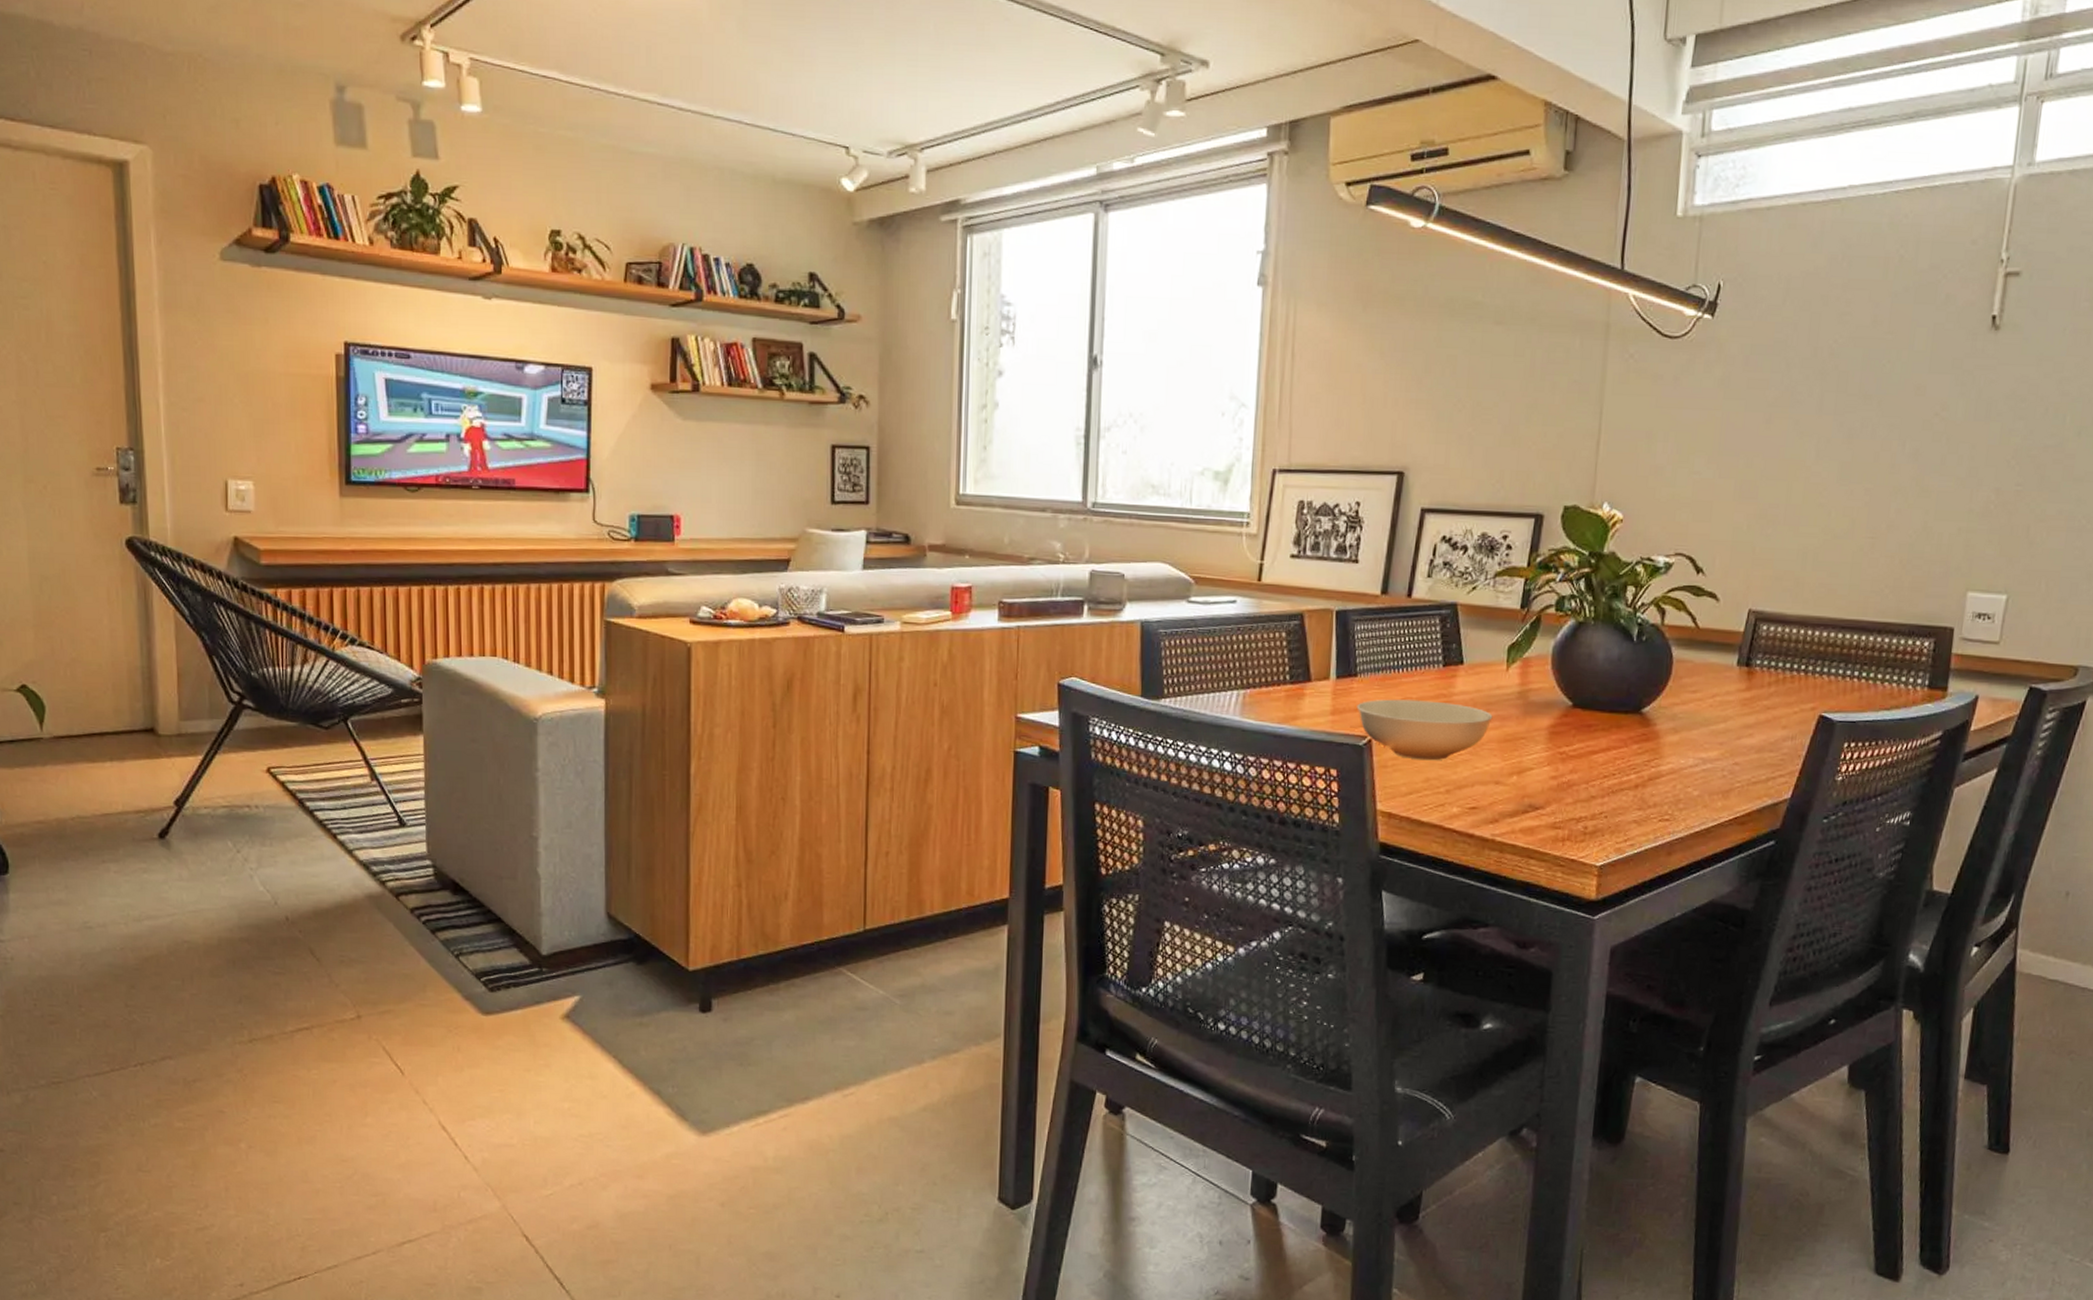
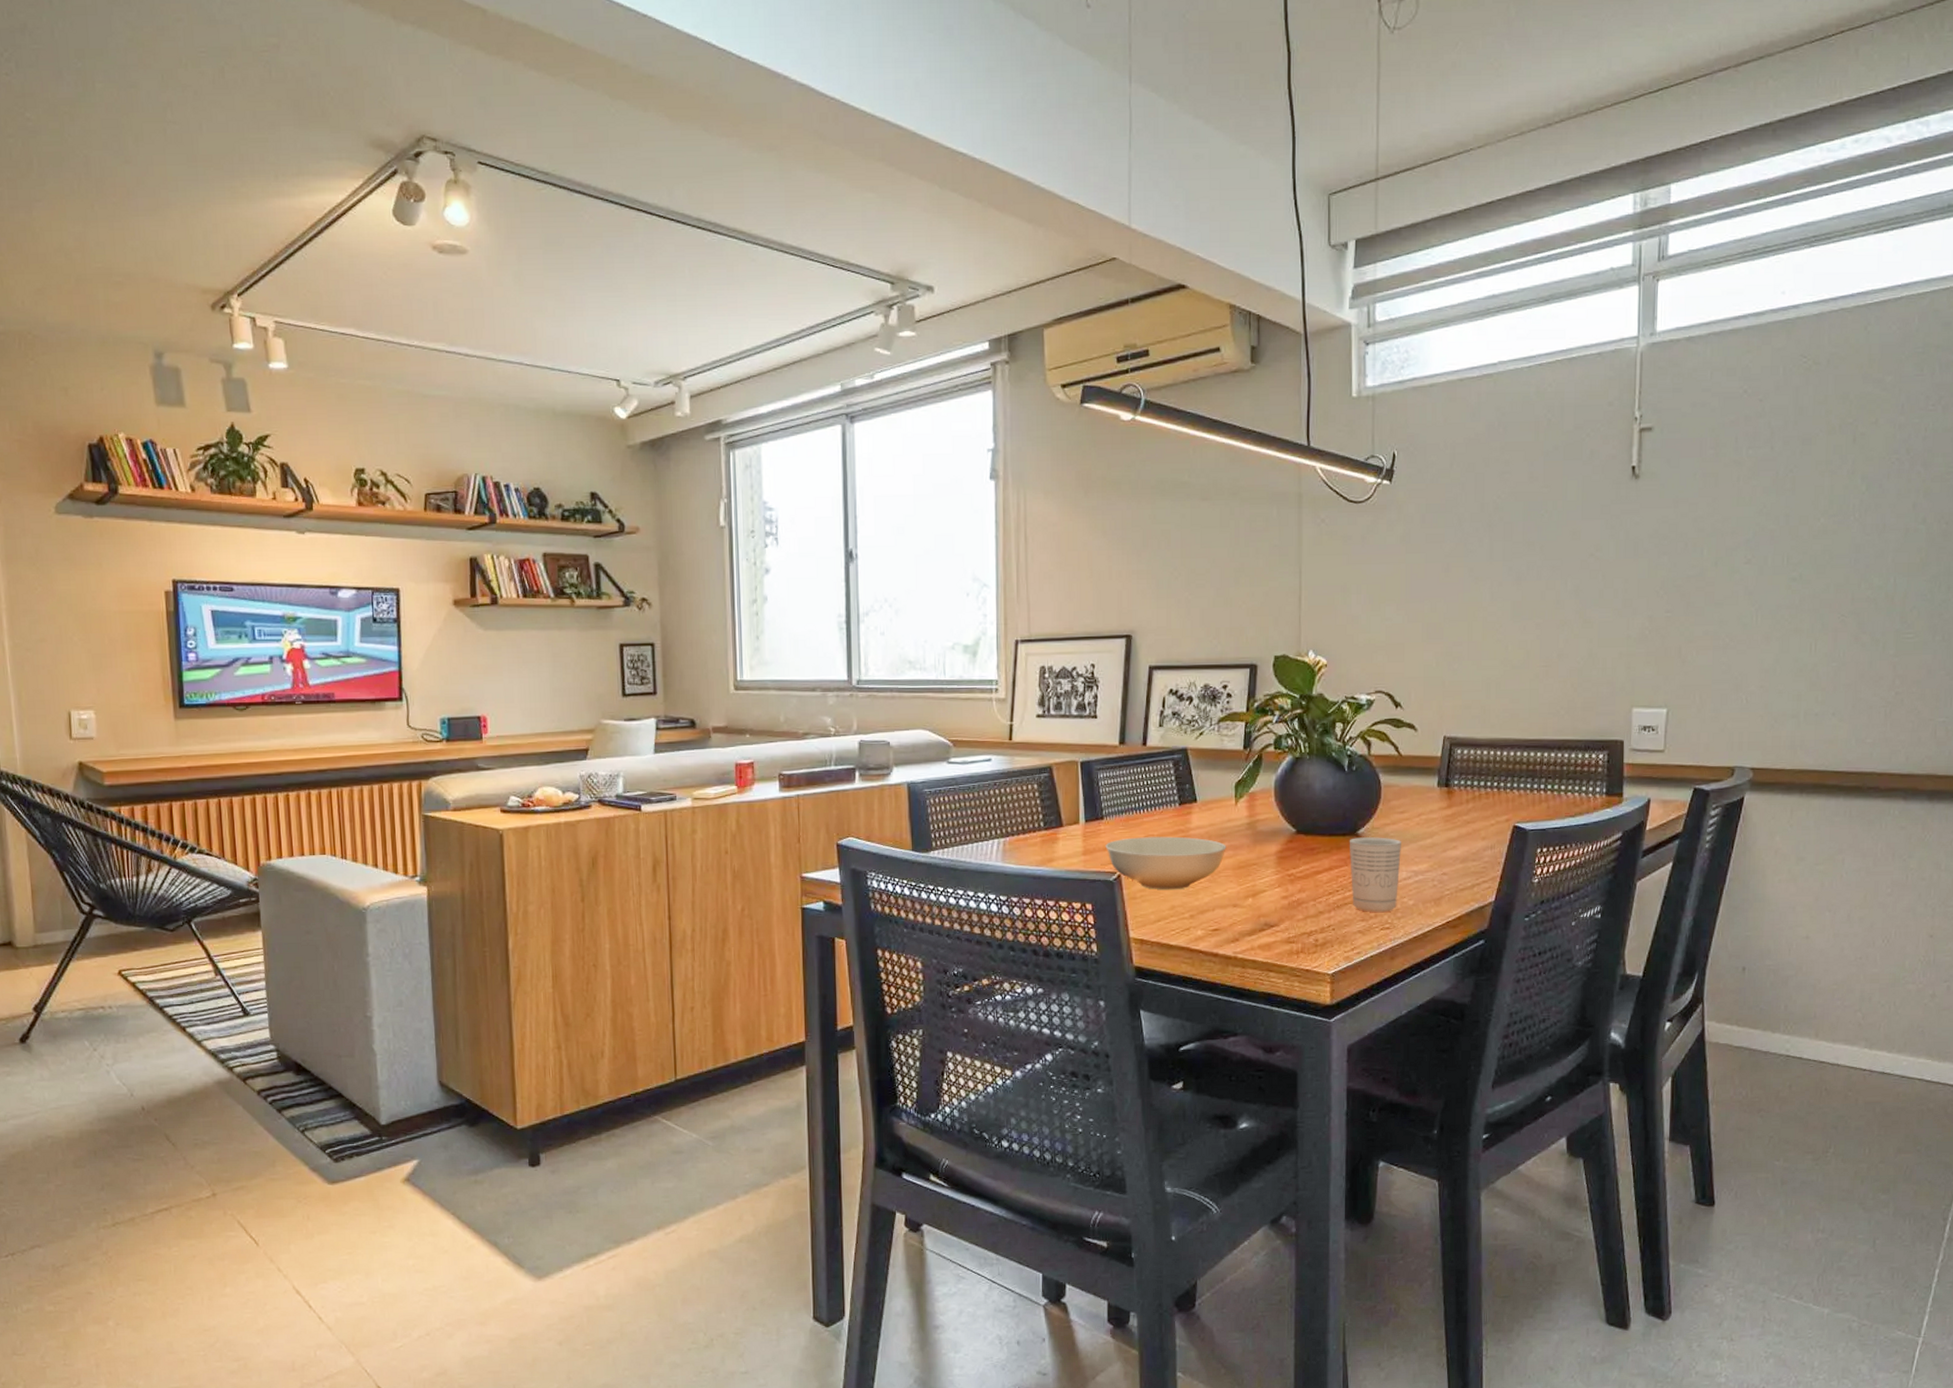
cup: none [1629,716,1691,803] -> present [1349,837,1401,913]

